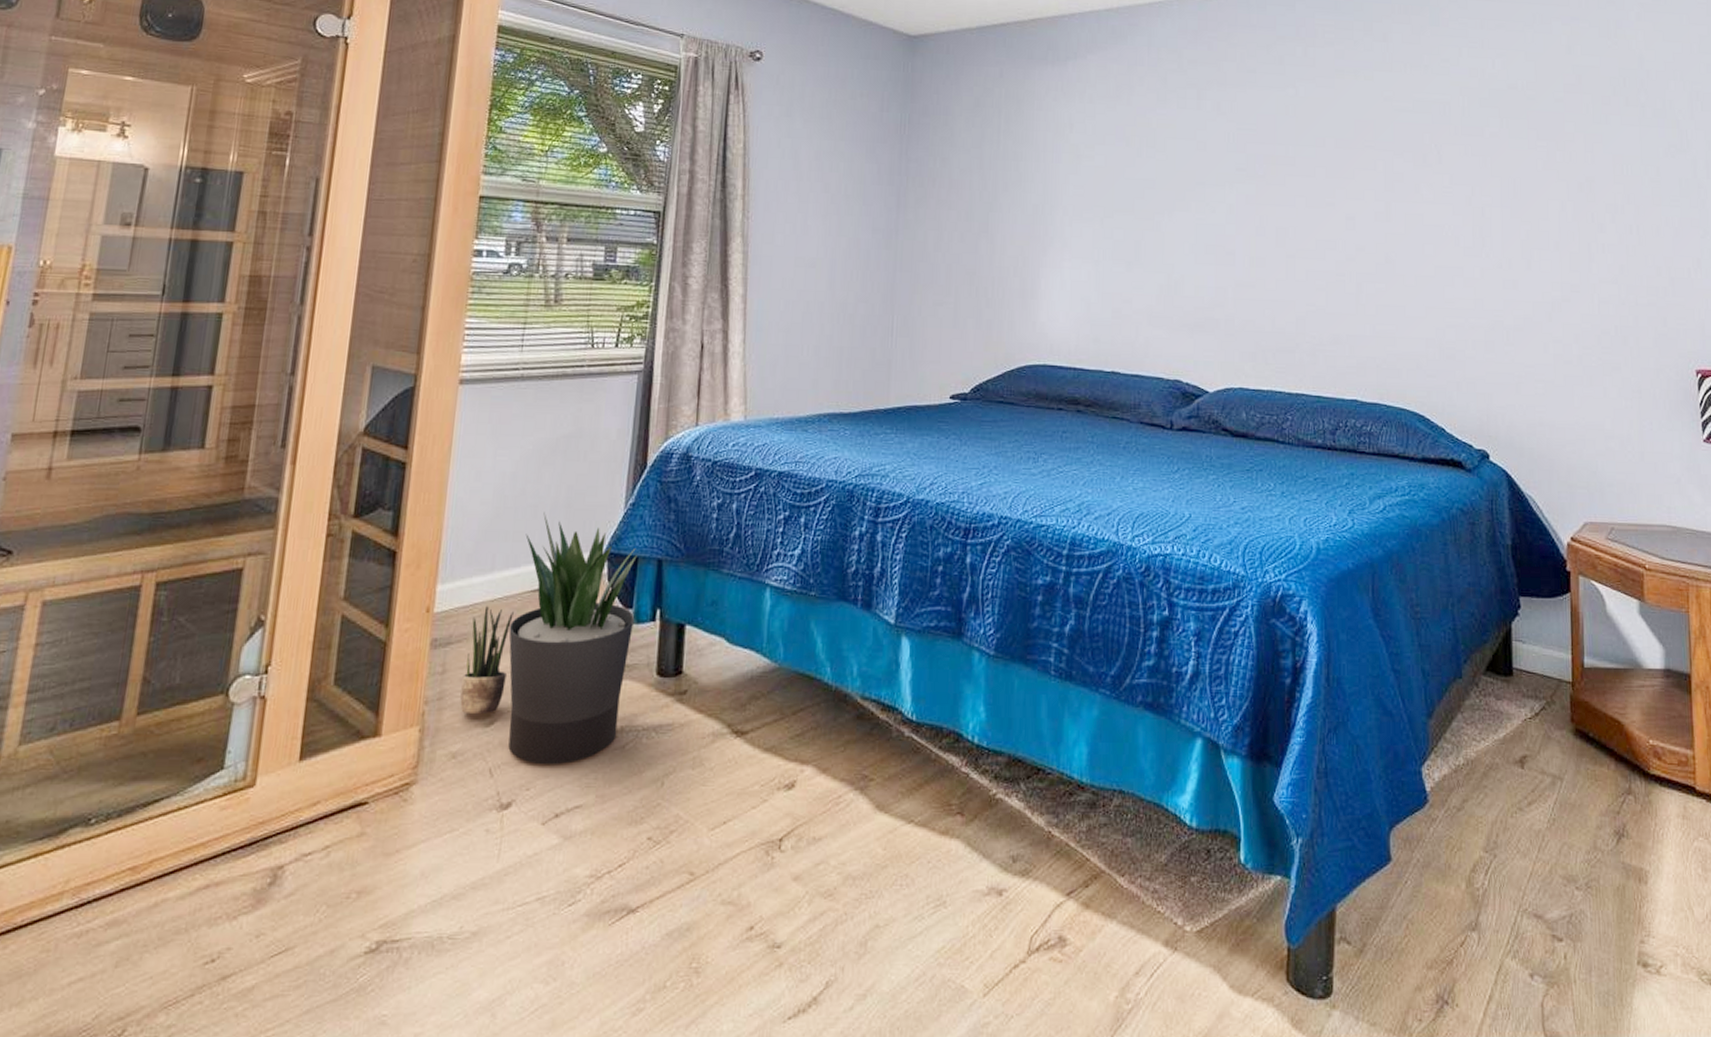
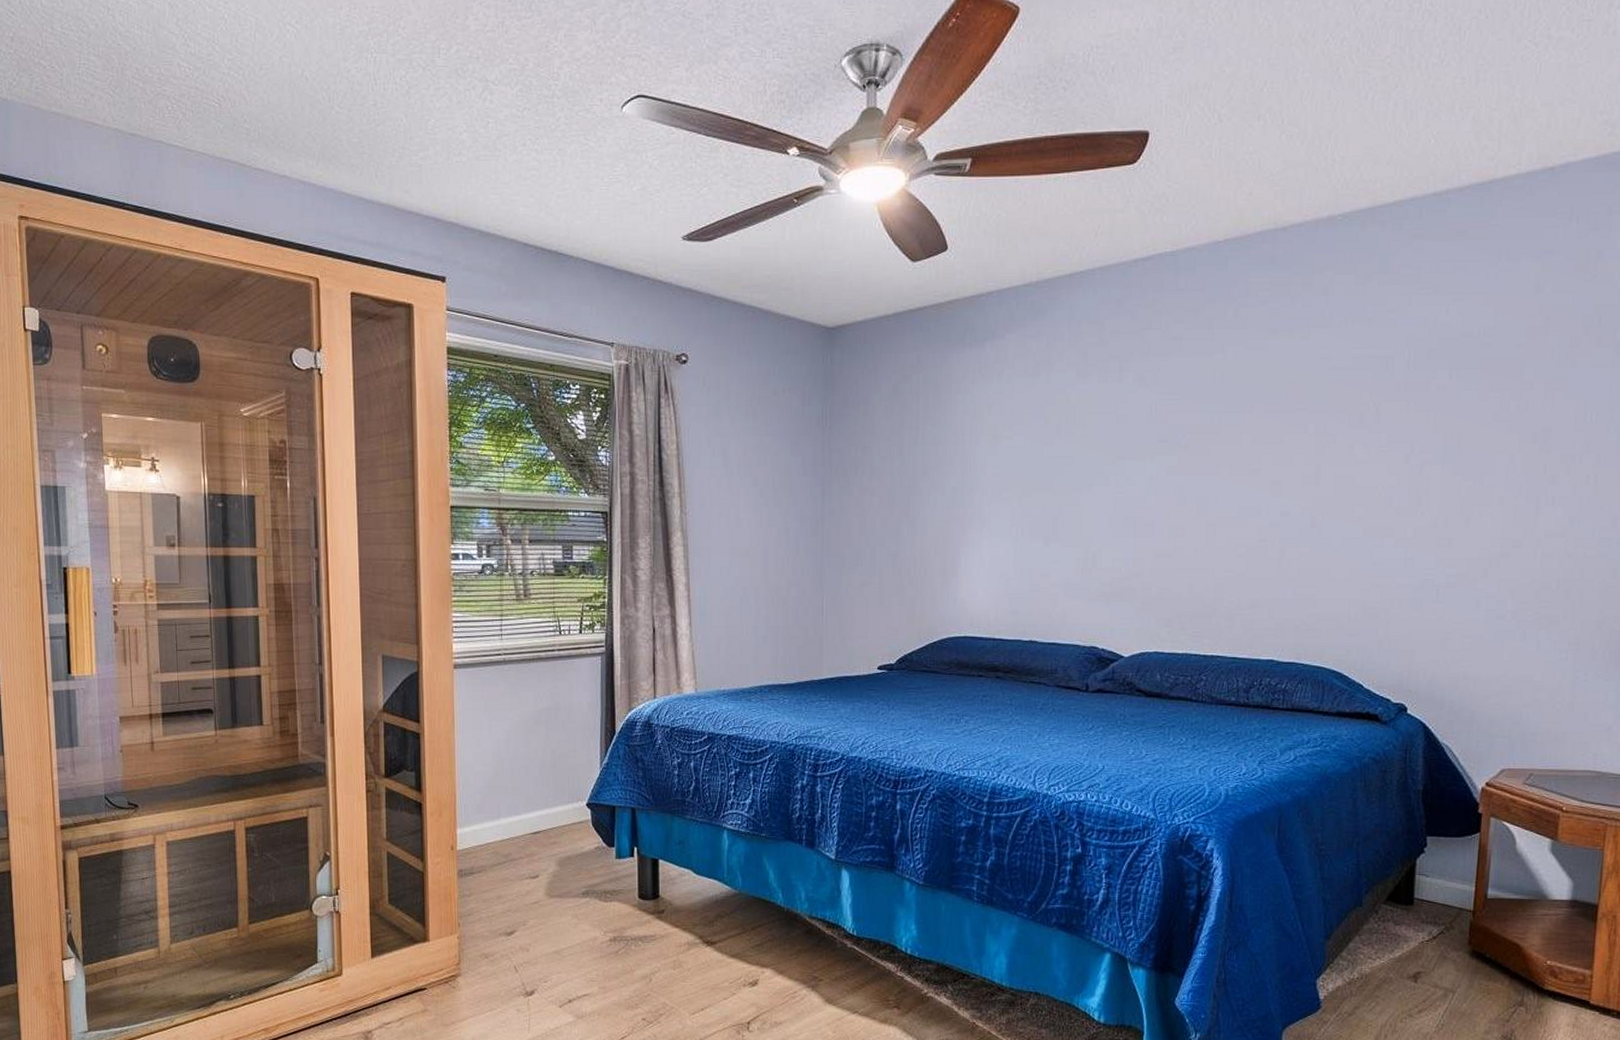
potted plant: present [460,605,514,715] -> none [485,844,519,927]
planter: present [508,512,637,766] -> none [517,771,617,965]

